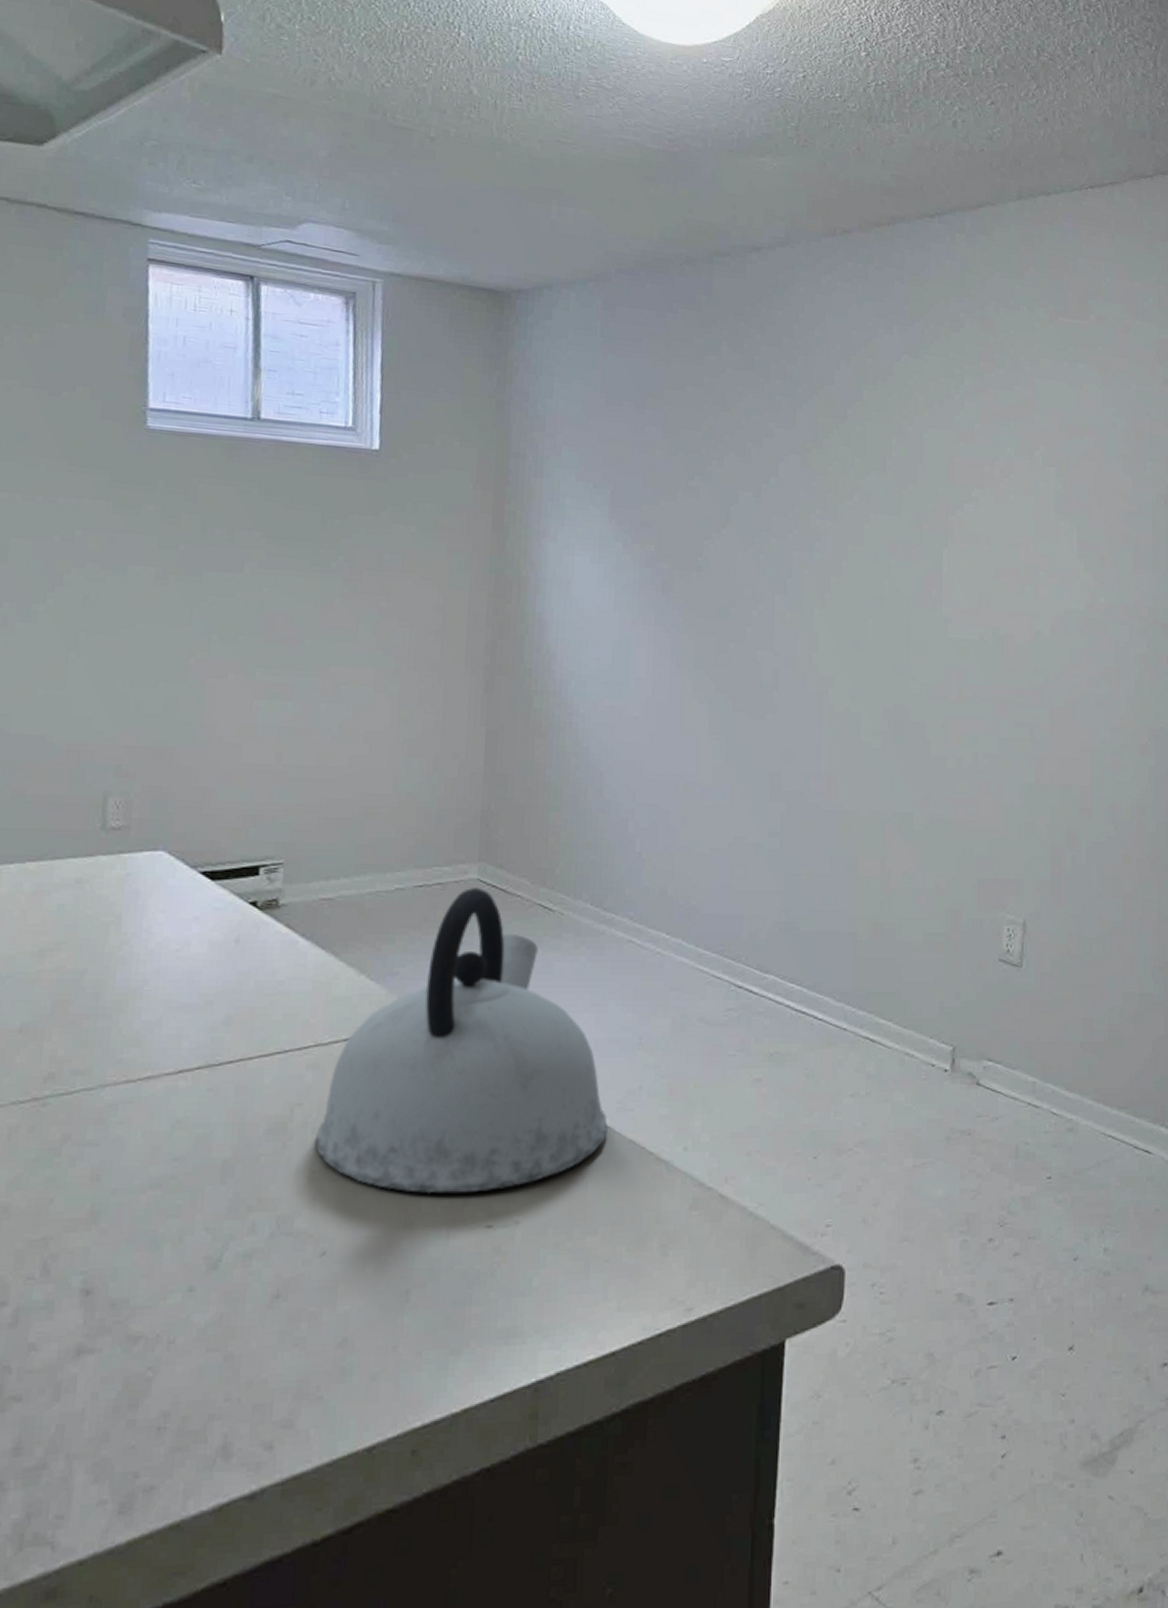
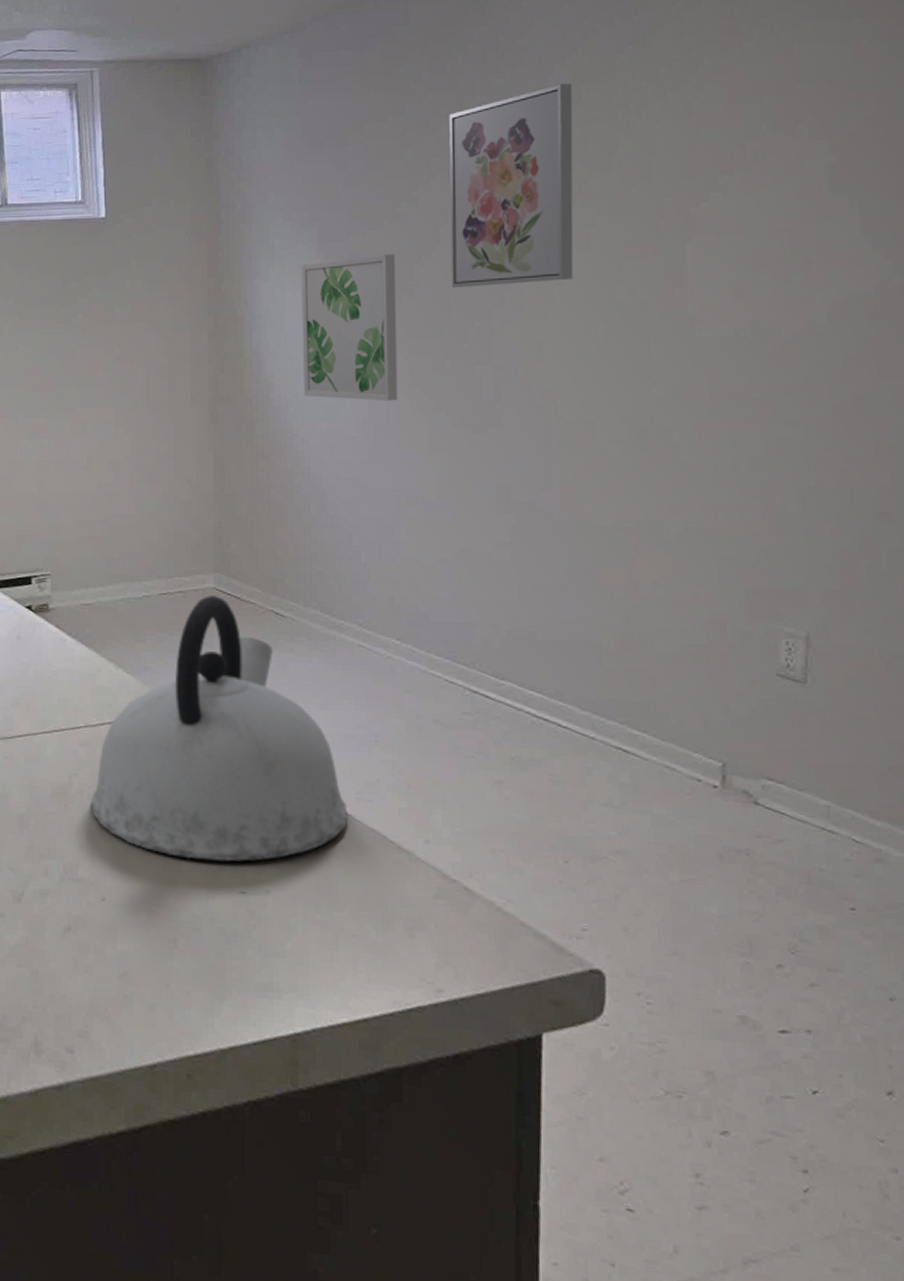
wall art: none [587,526,687,681] -> present [300,254,398,401]
wall art: none [738,379,856,572] -> present [449,83,574,288]

